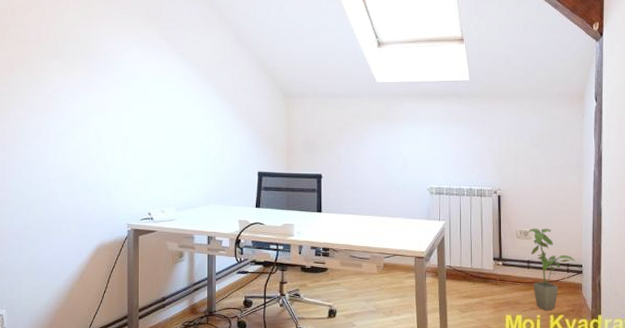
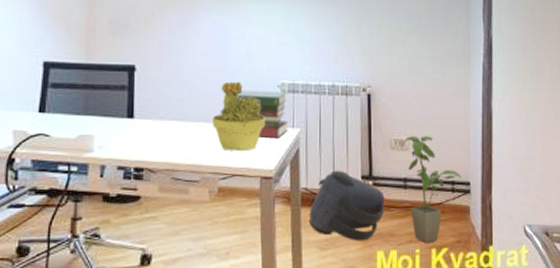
potted cactus: none [379,186,418,238] -> present [213,81,266,152]
books: none [396,192,435,229] -> present [236,90,287,139]
backpack: none [452,253,512,307] -> present [308,170,385,241]

